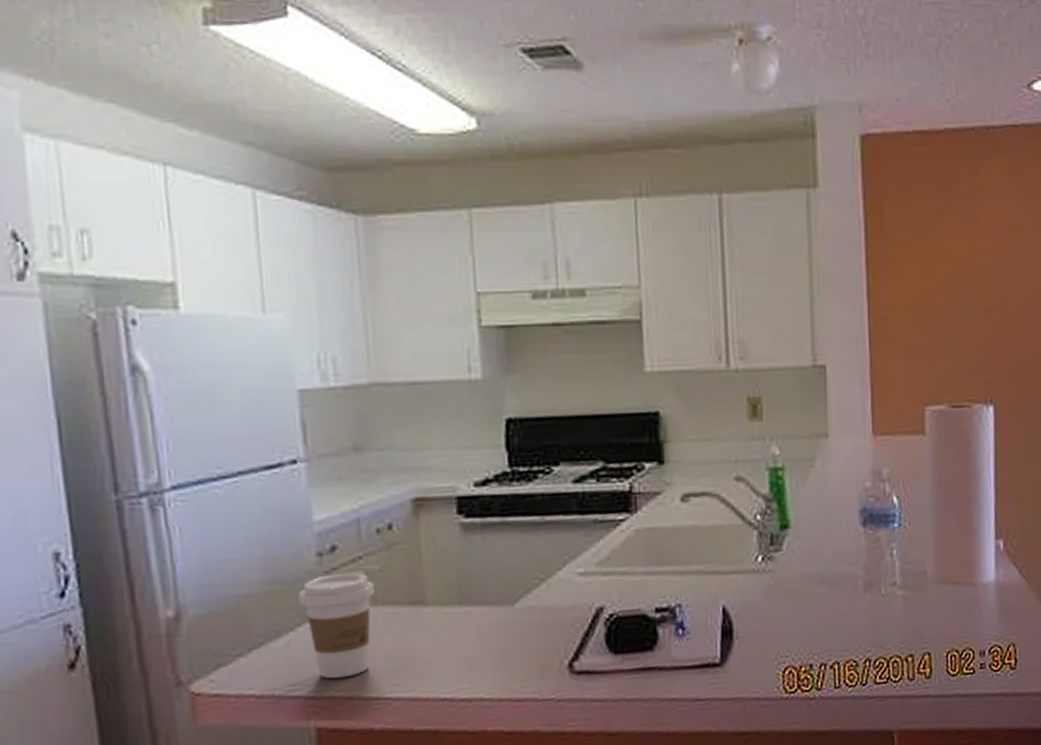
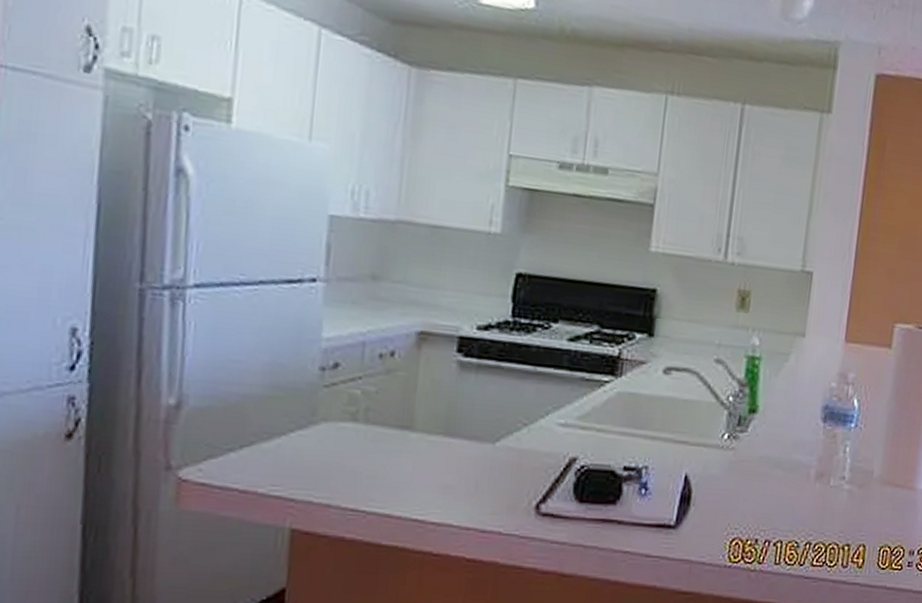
coffee cup: present [299,572,375,679] -> none [296,388,369,486]

